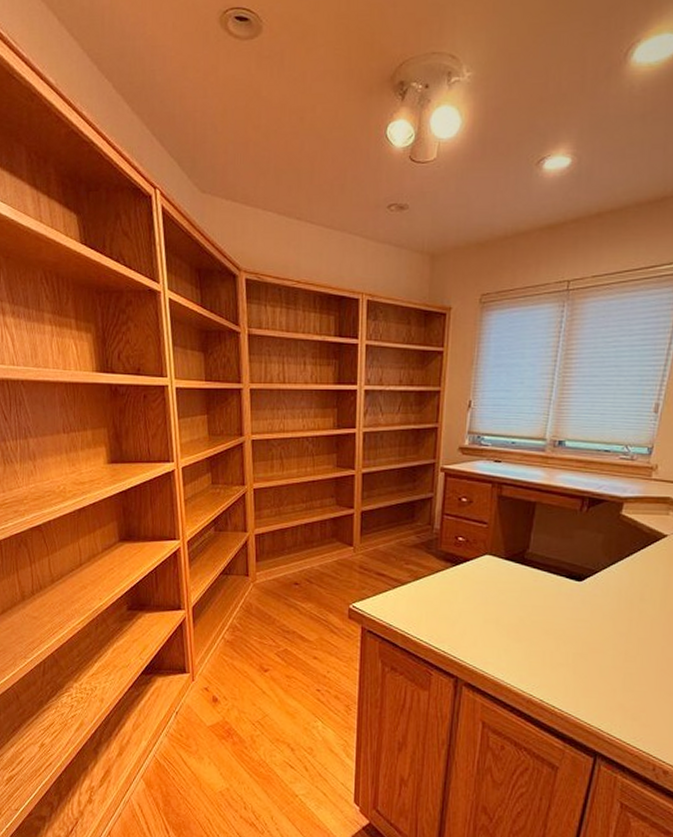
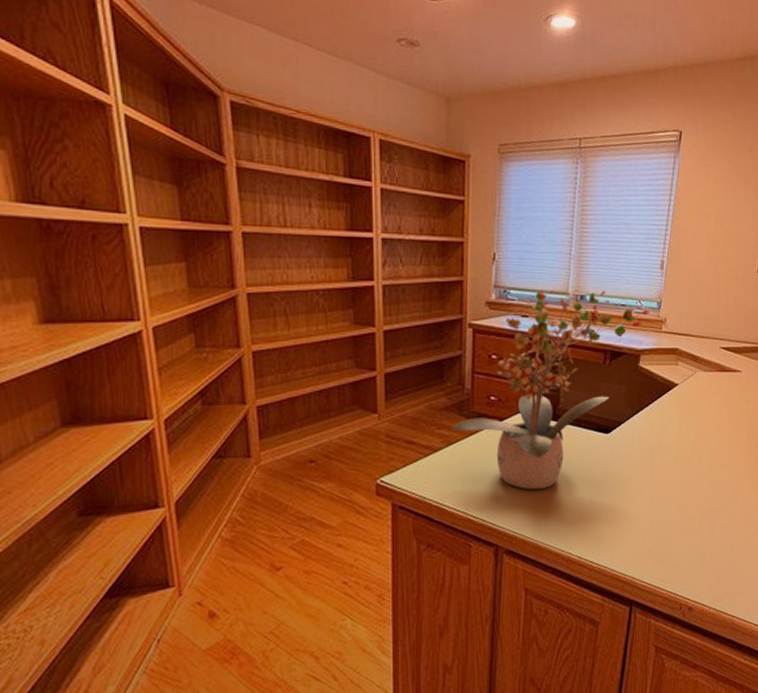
potted plant: none [418,435,638,629] -> present [450,290,650,490]

